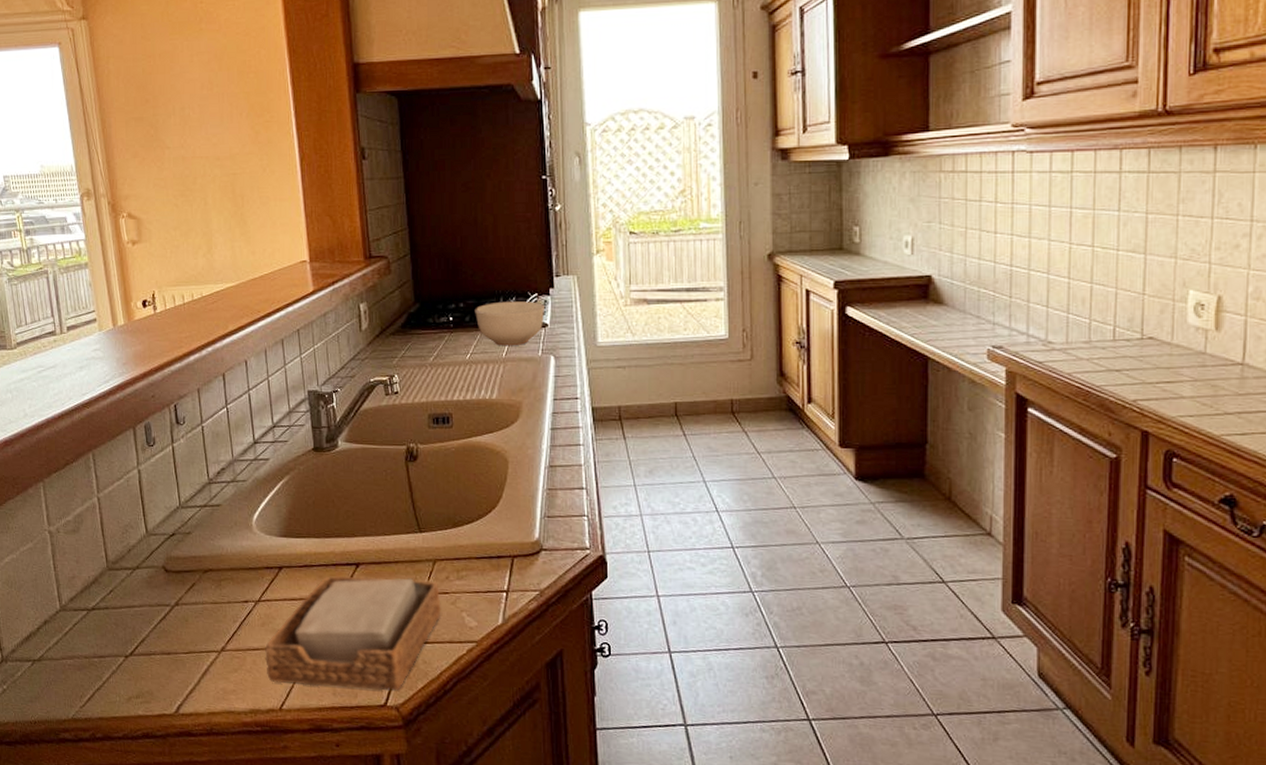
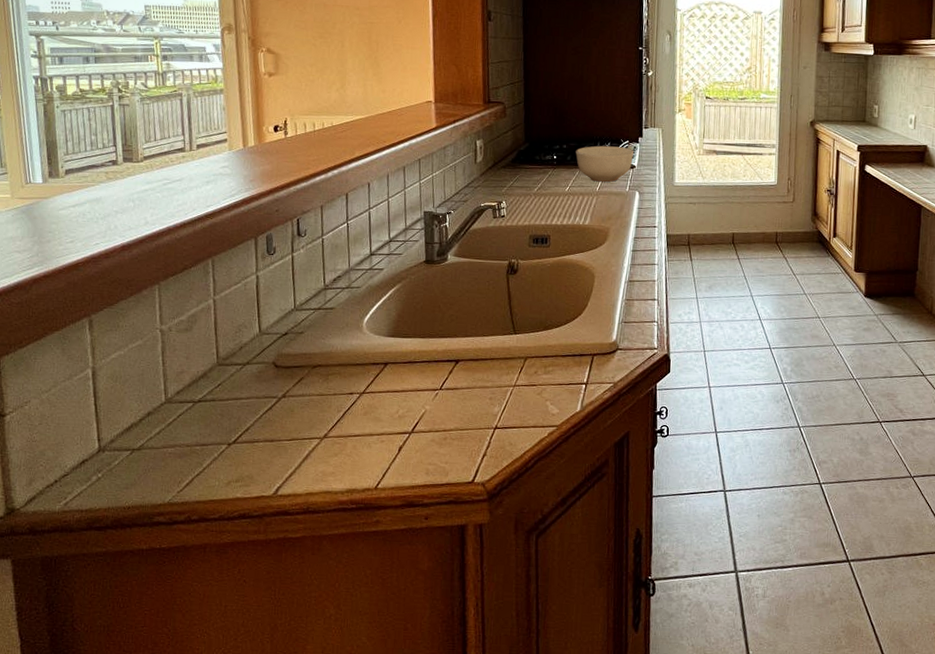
napkin holder: present [265,576,441,691] -> none [365,371,529,469]

